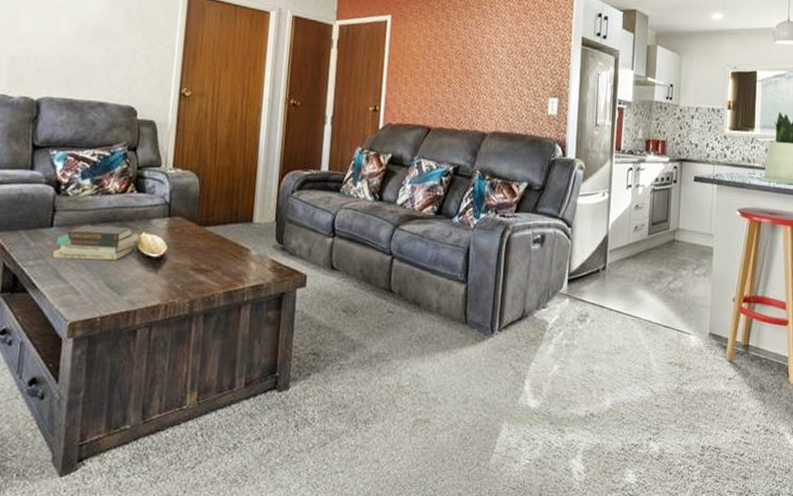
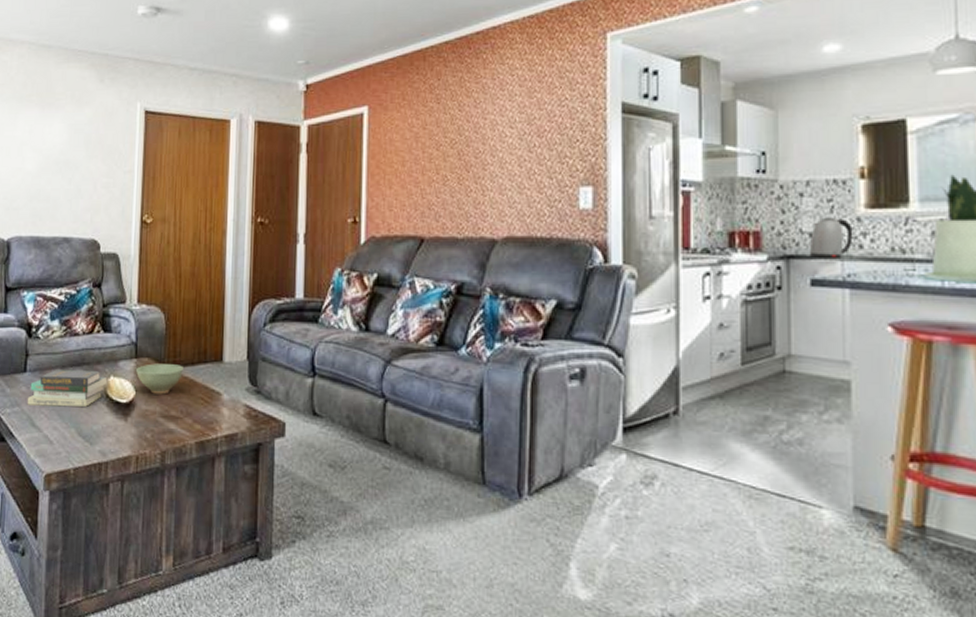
bowl: none [167,222,216,250] -> present [135,363,184,395]
kettle: none [694,134,722,163] -> present [809,217,853,258]

